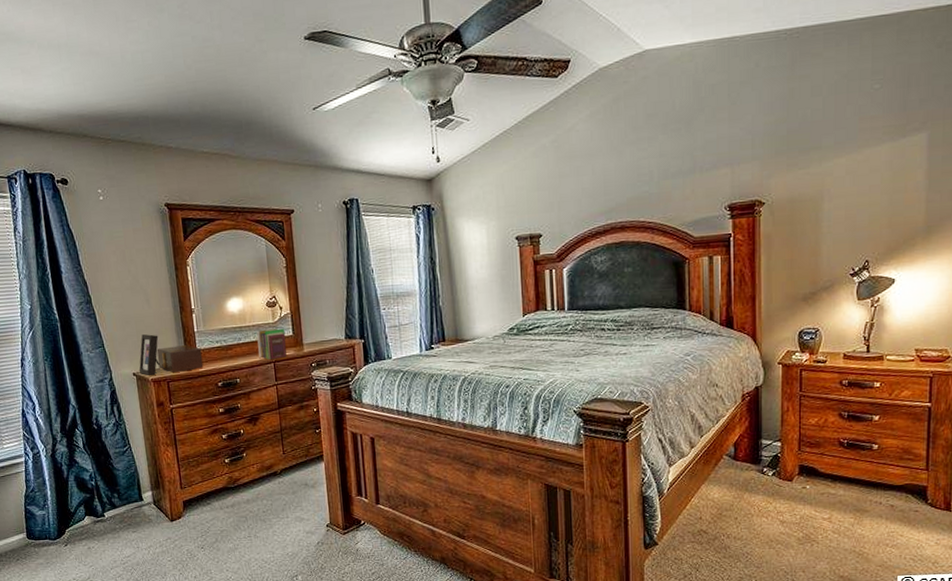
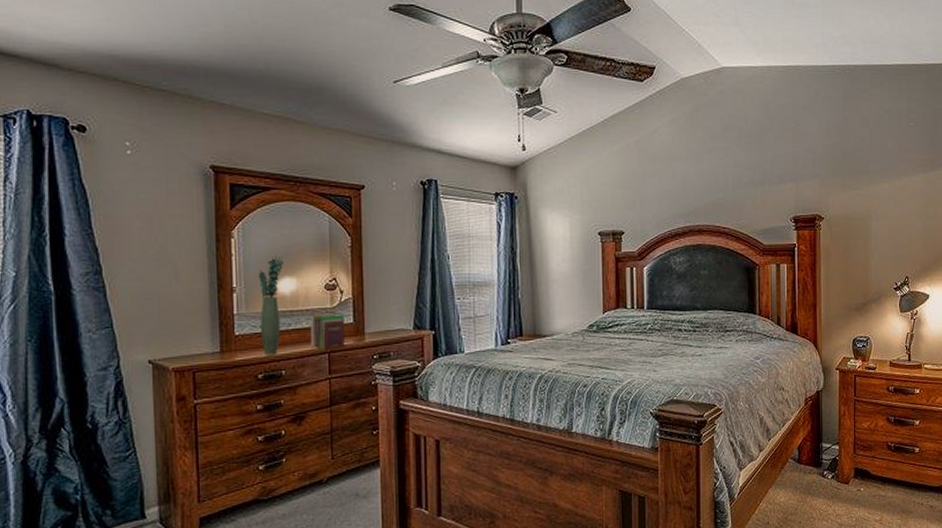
picture frame: present [139,334,160,376] -> none [156,314,187,365]
jewelry box: present [156,345,204,374] -> none [183,329,242,362]
vase: none [211,279,234,366] -> present [259,255,284,356]

